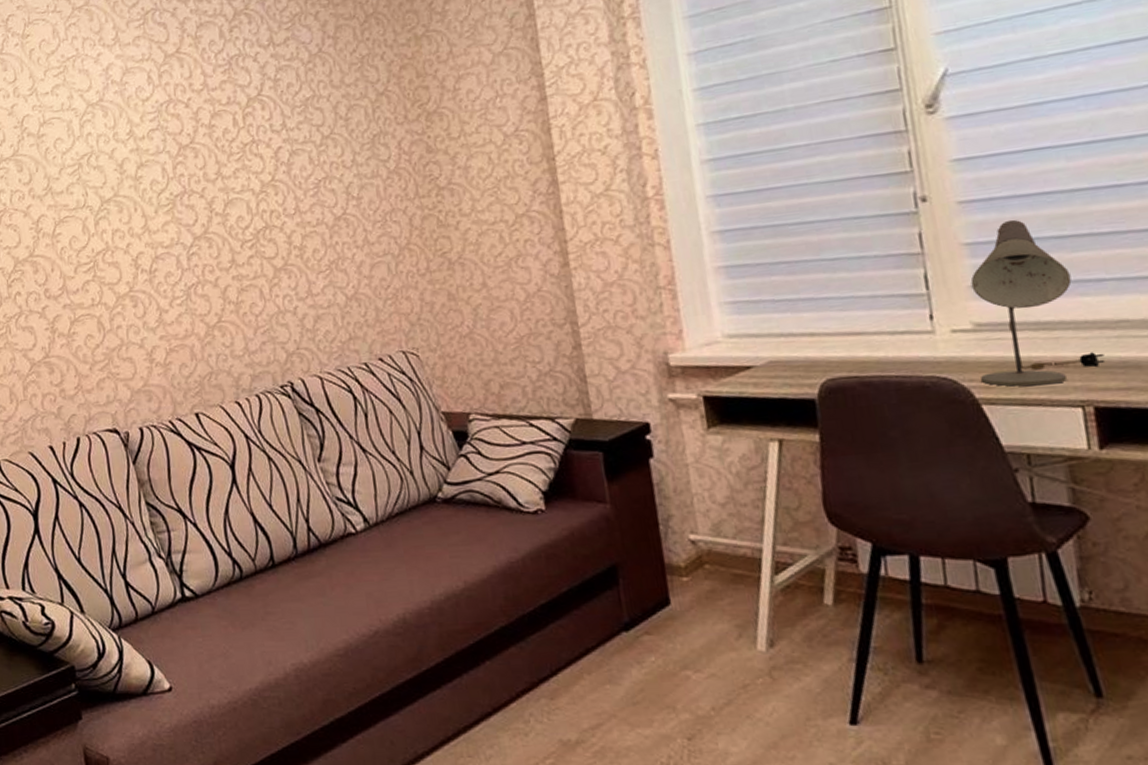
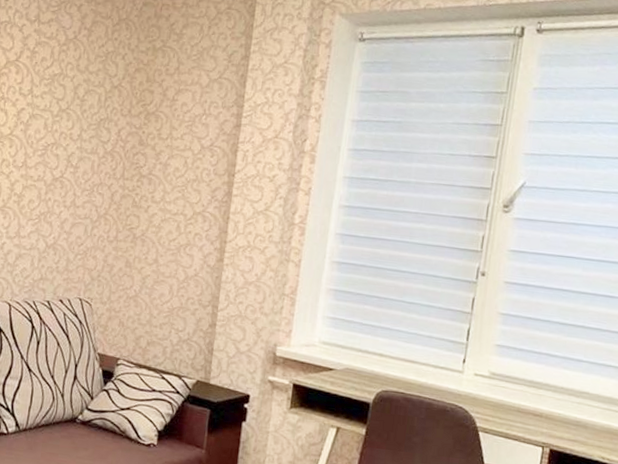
desk lamp: present [970,219,1106,387] -> none [484,303,567,428]

